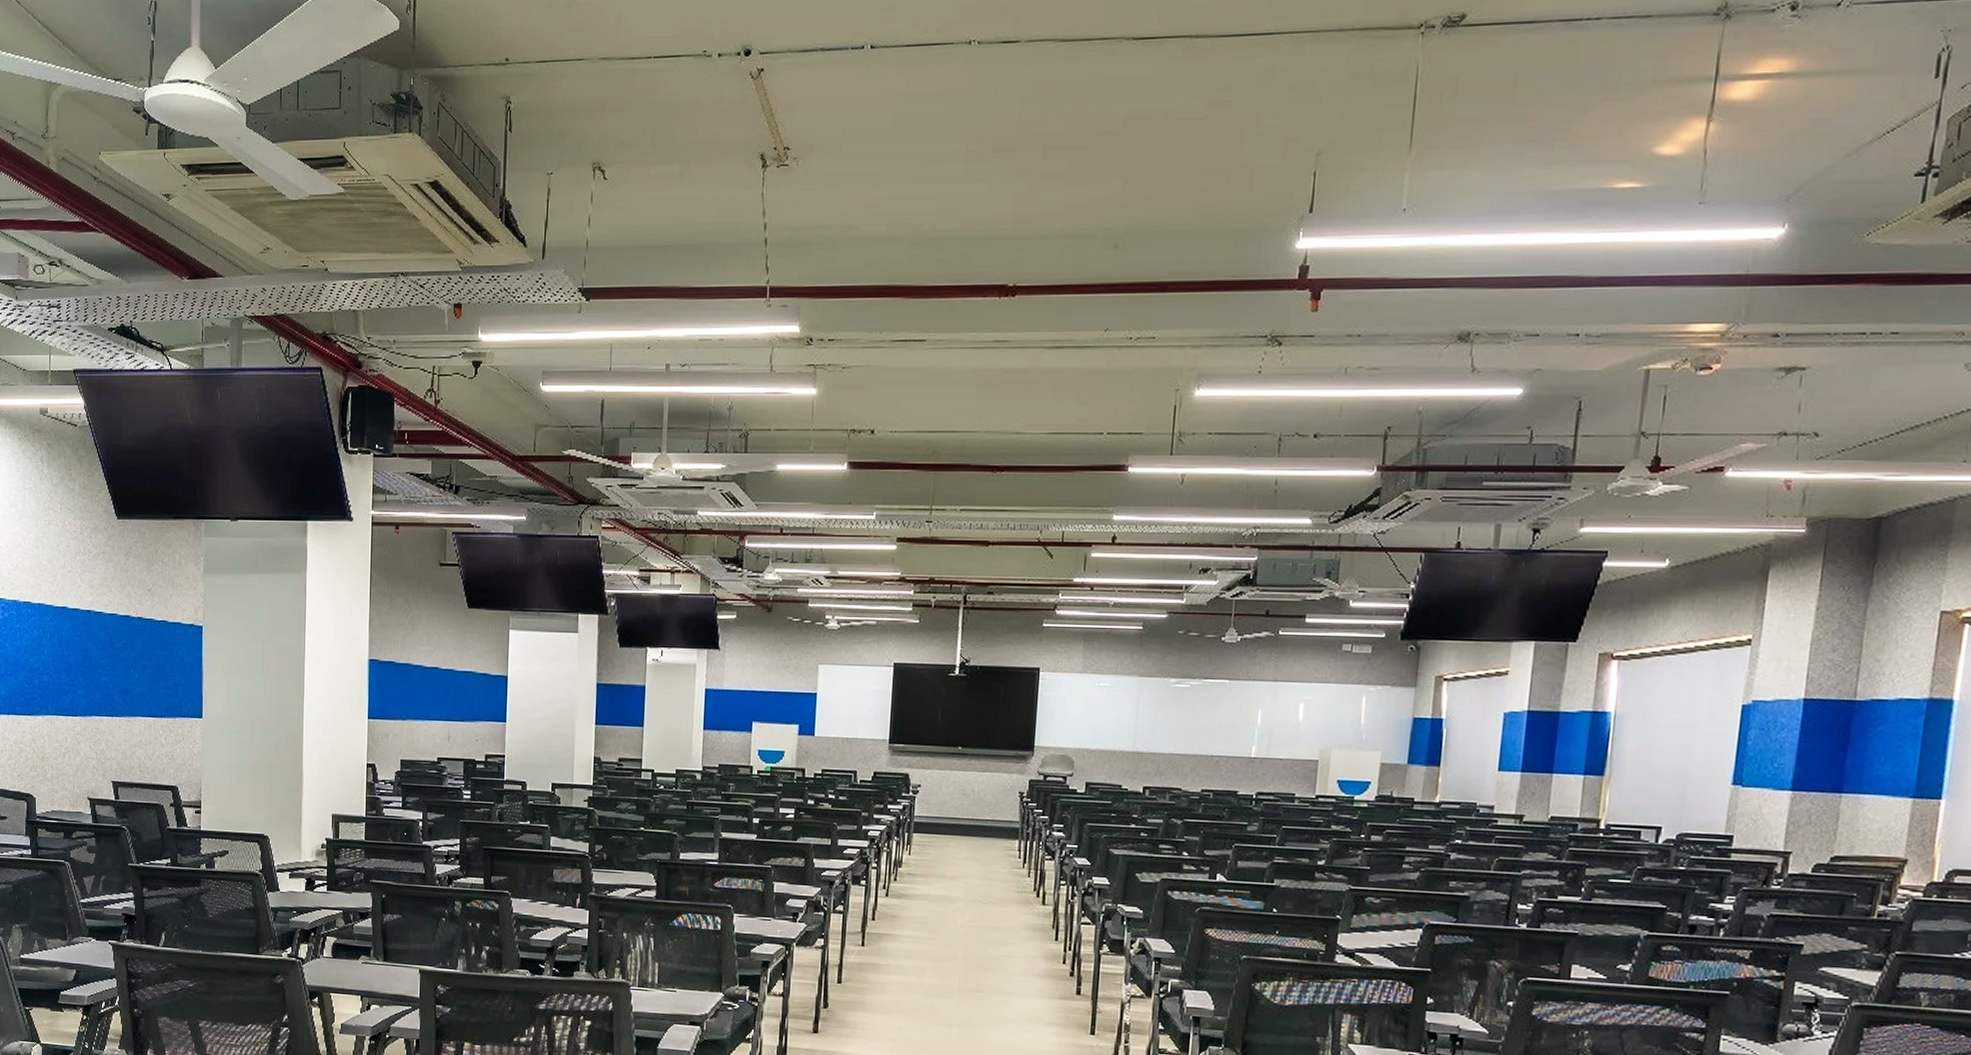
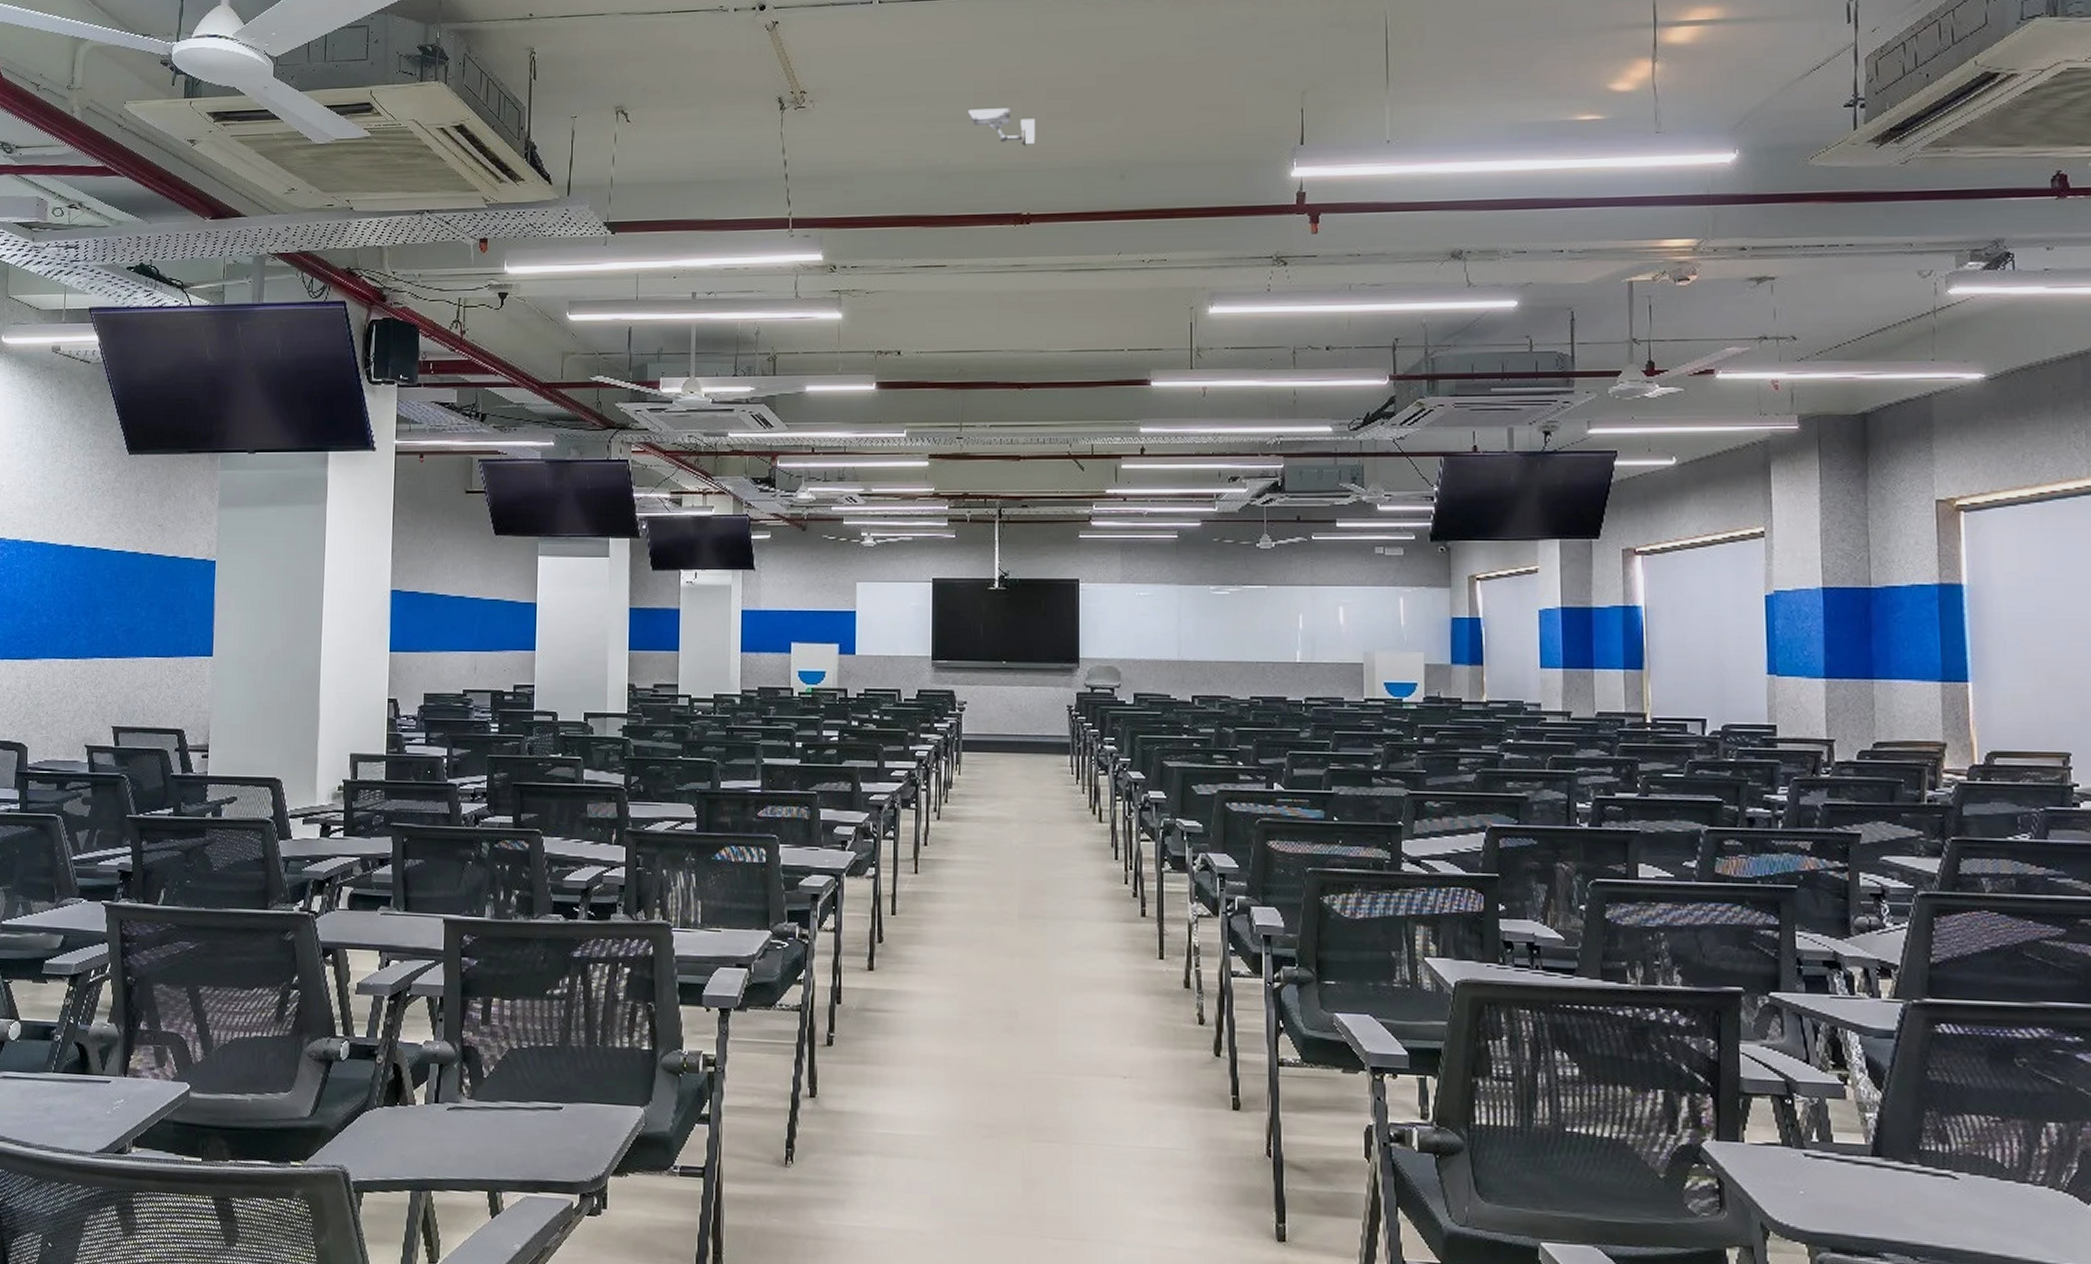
security camera: none [958,168,1029,211] -> present [968,108,1036,147]

